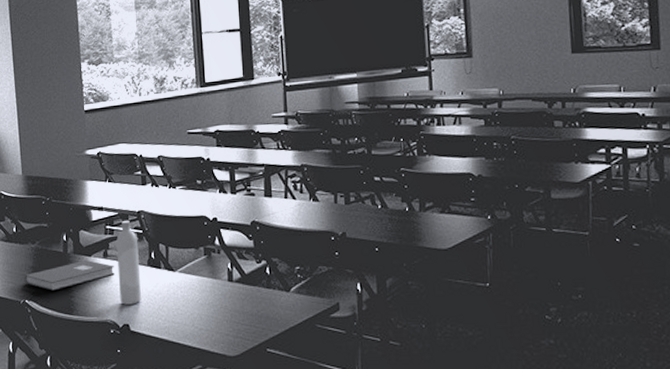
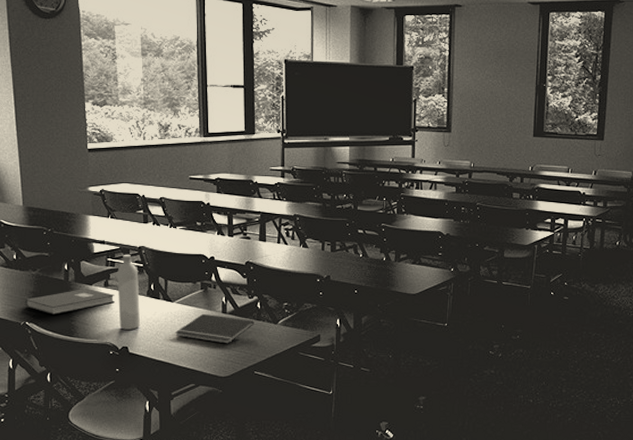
notepad: none [178,283,264,317] -> present [175,313,254,344]

